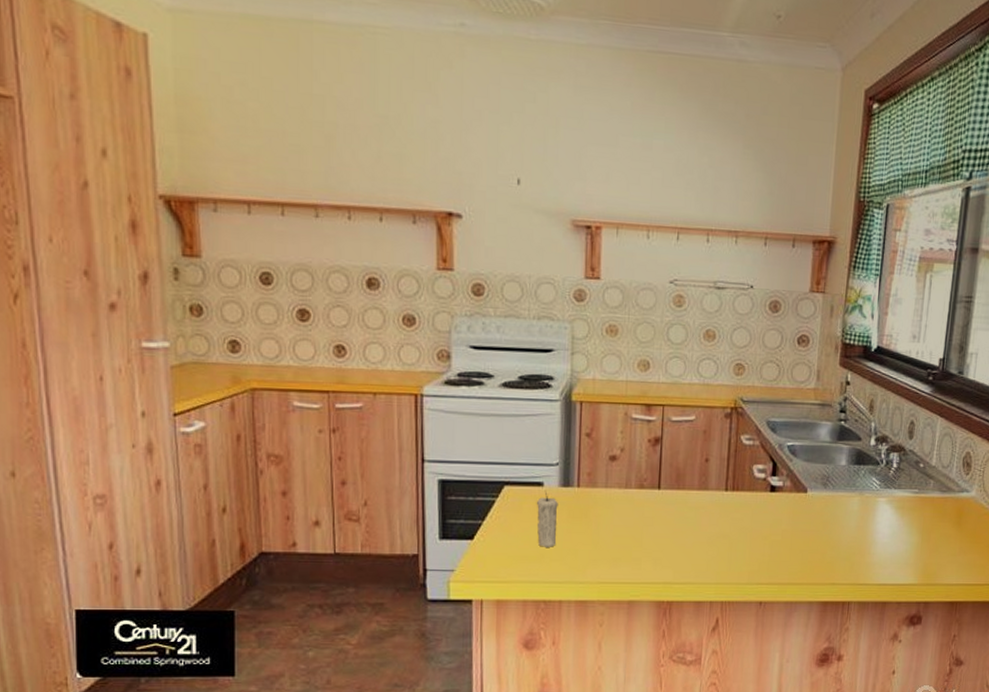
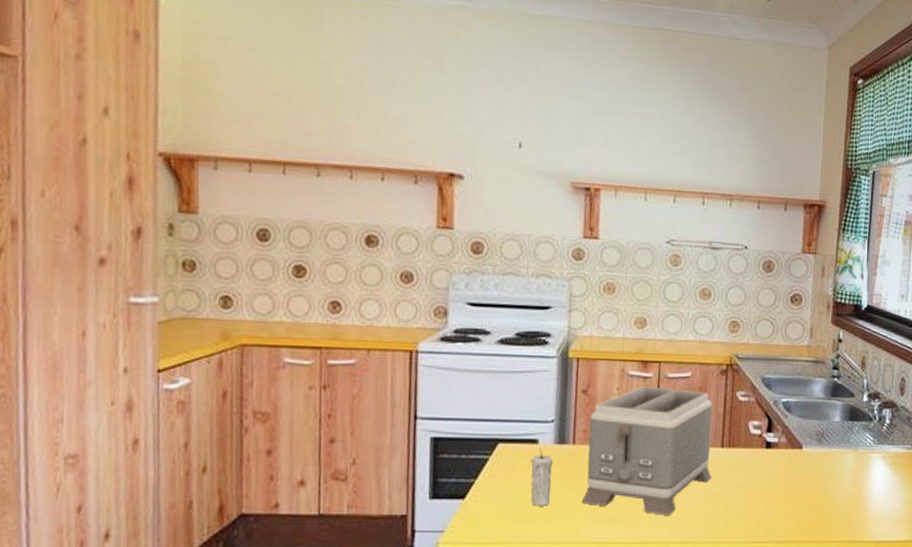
toaster: none [586,430,716,557] -> present [581,386,712,515]

